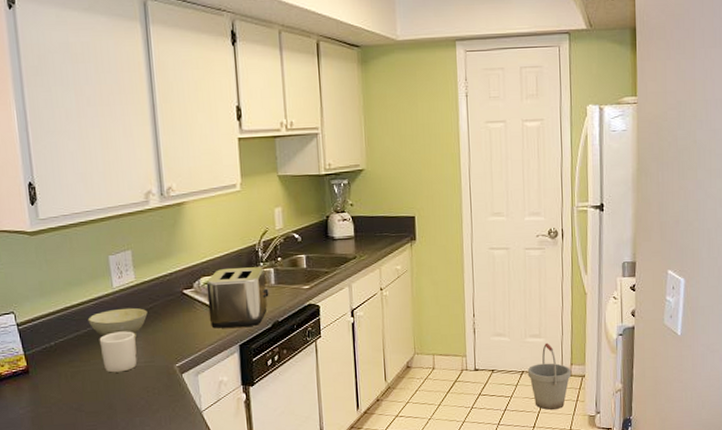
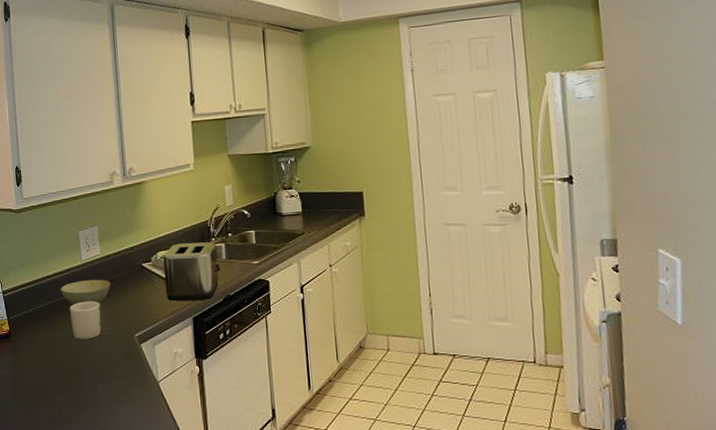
bucket: present [527,342,572,410] -> none [494,327,547,403]

